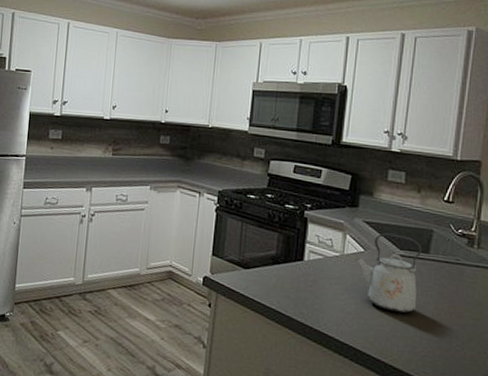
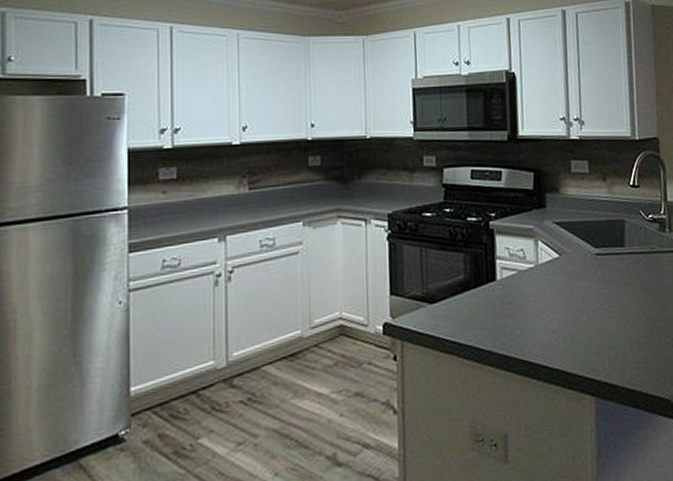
kettle: present [355,233,423,313] -> none [551,231,621,320]

